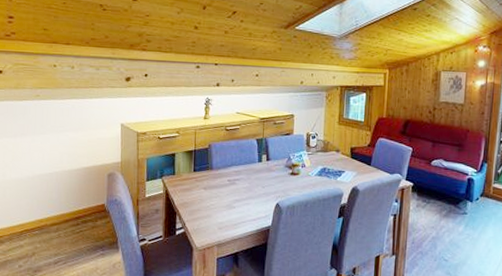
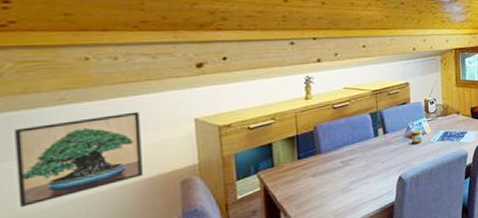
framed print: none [8,112,85,174] -> present [15,111,144,207]

